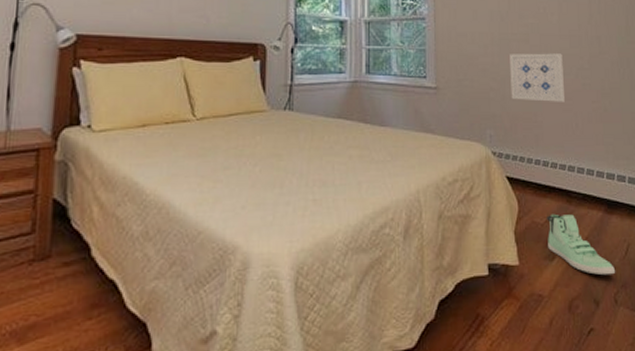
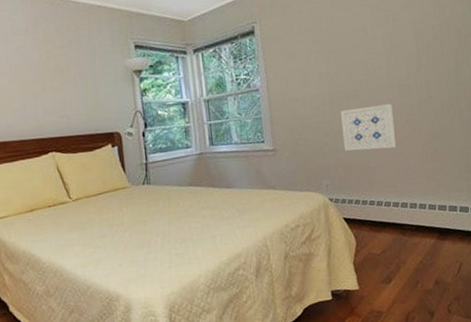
sneaker: present [547,213,616,276] -> none [383,243,449,292]

